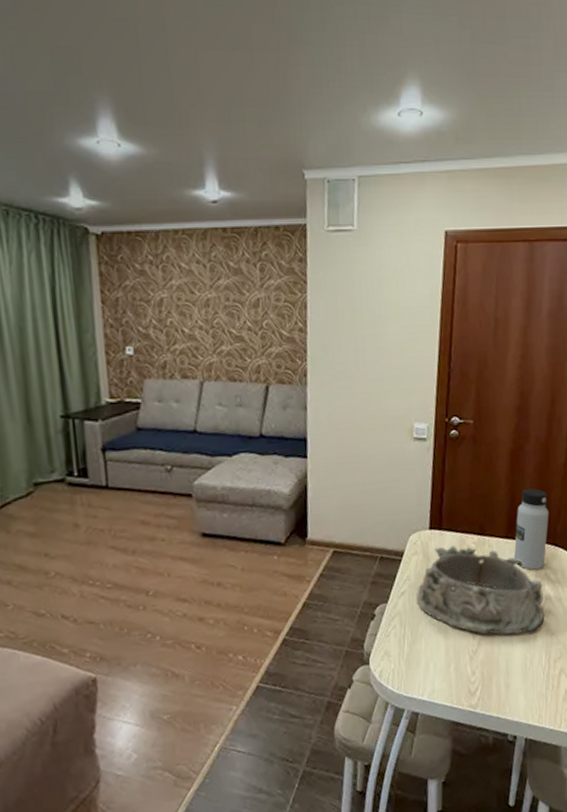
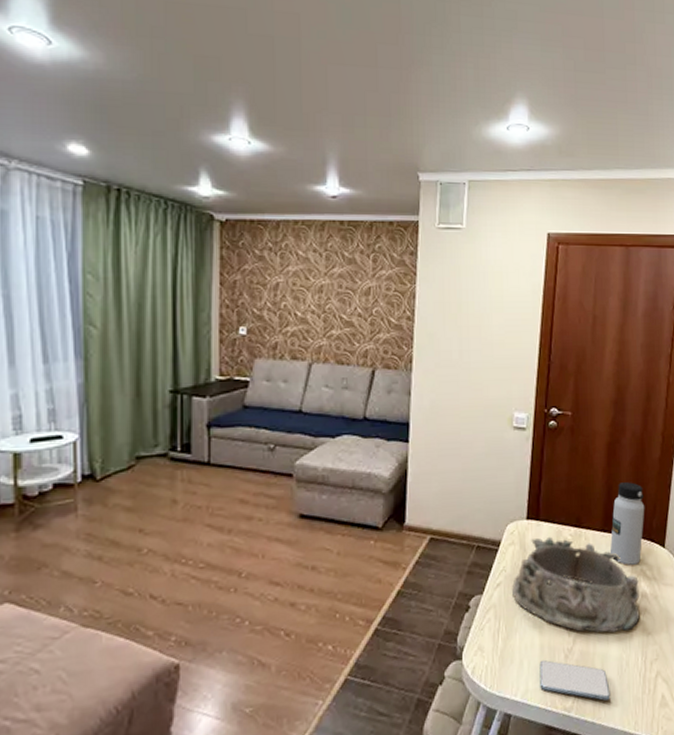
smartphone: none [445,661,515,697] -> present [539,659,611,701]

